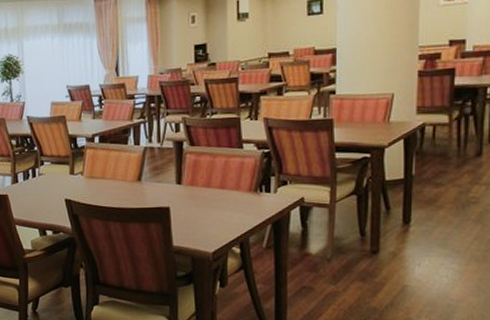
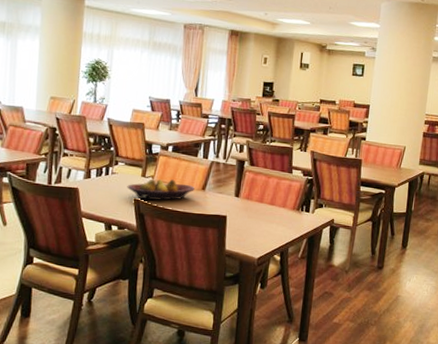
fruit bowl: none [56,173,129,200] -> present [127,179,195,201]

